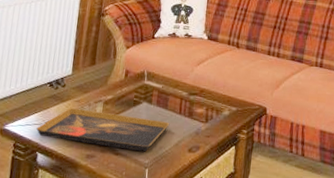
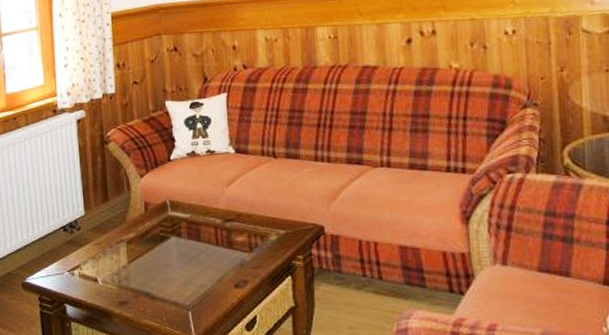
decorative tray: present [36,108,170,152] -> none [59,252,207,293]

